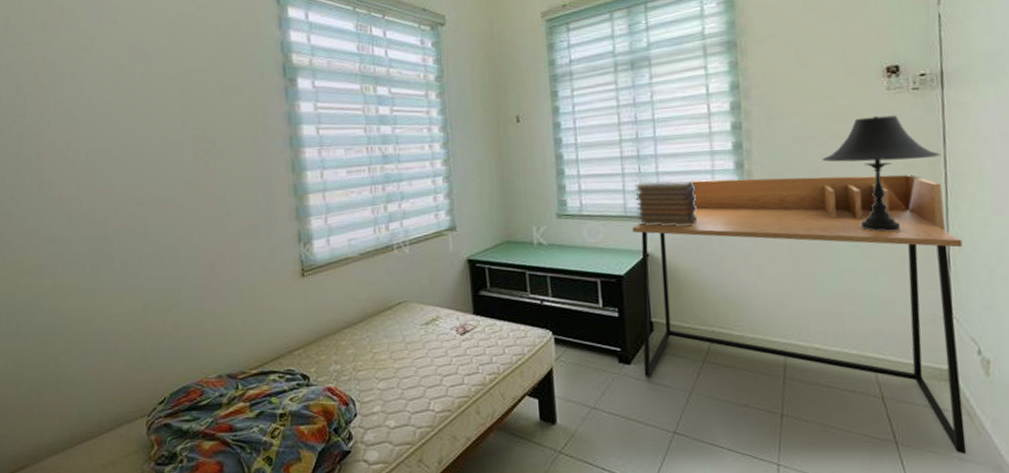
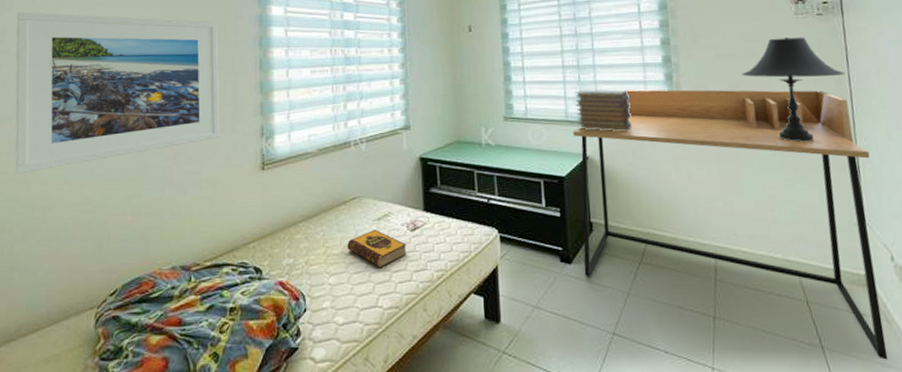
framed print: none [31,118,256,287] -> present [15,12,220,174]
hardback book: none [395,333,458,373] -> present [347,229,407,269]

